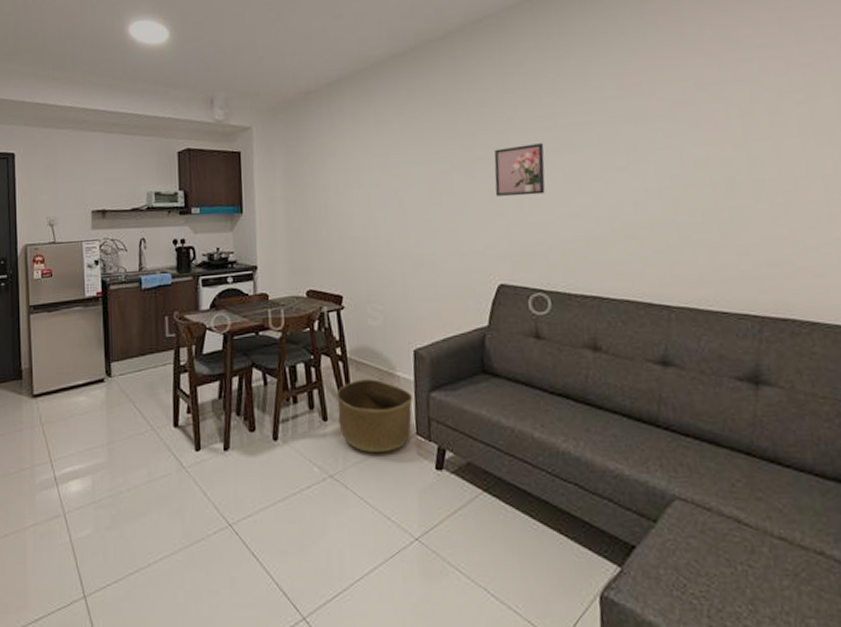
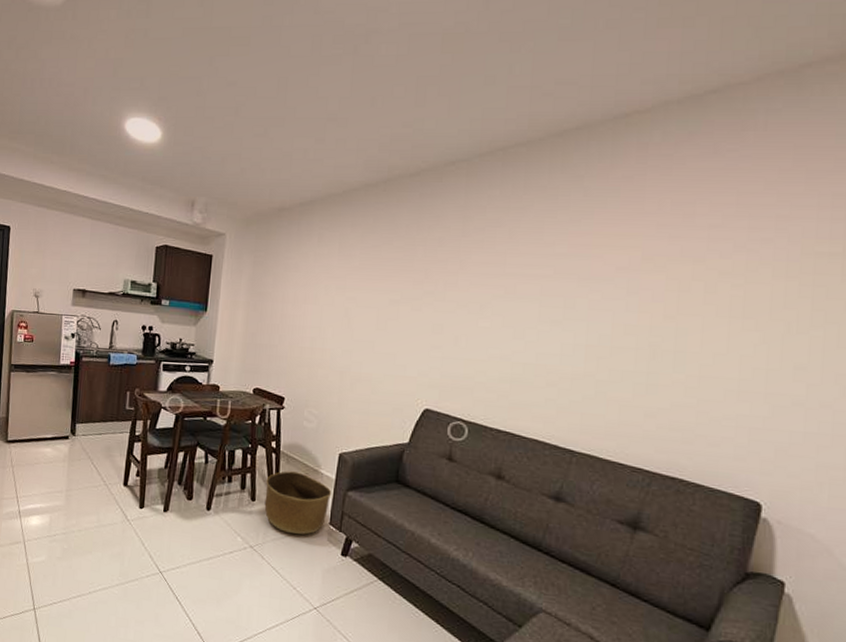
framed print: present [494,143,545,197] -> none [436,287,490,335]

